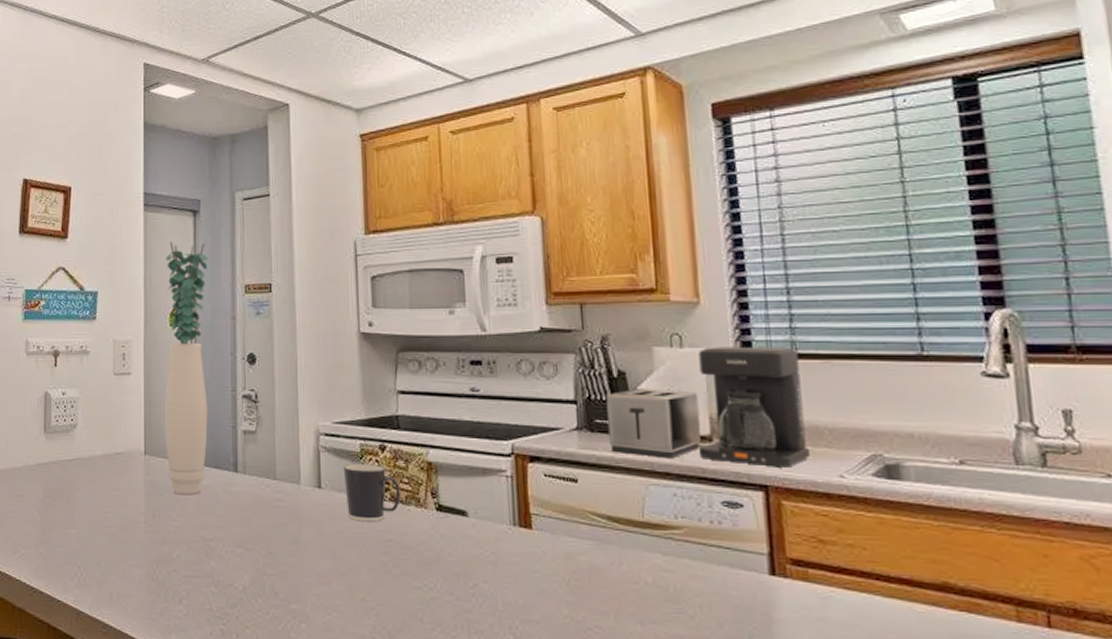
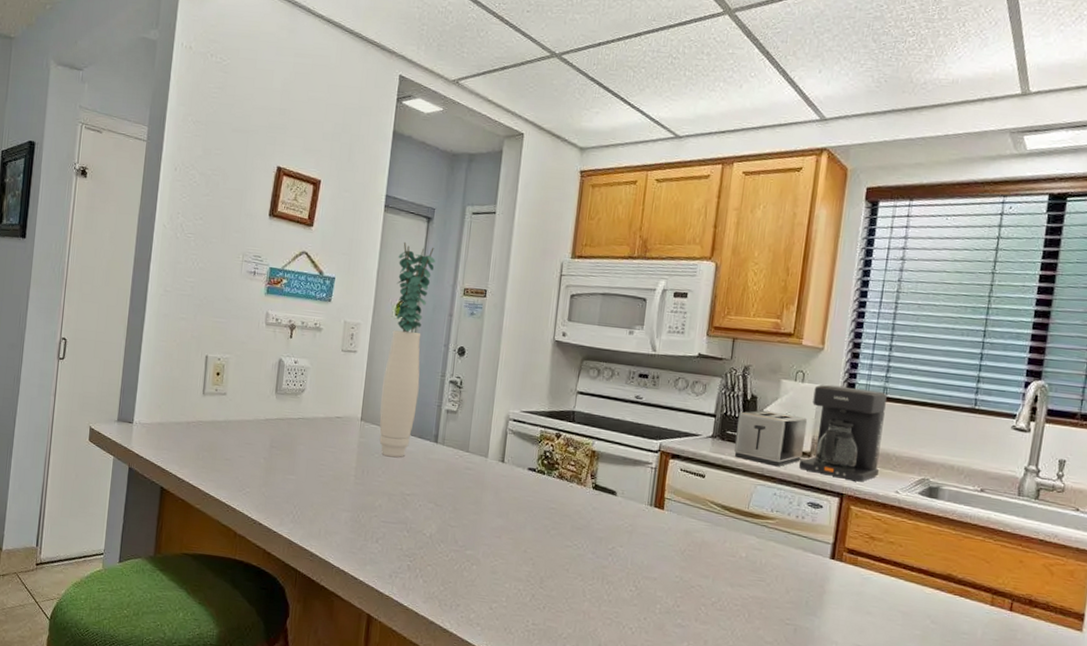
mug: present [343,463,401,522] -> none [522,445,567,493]

